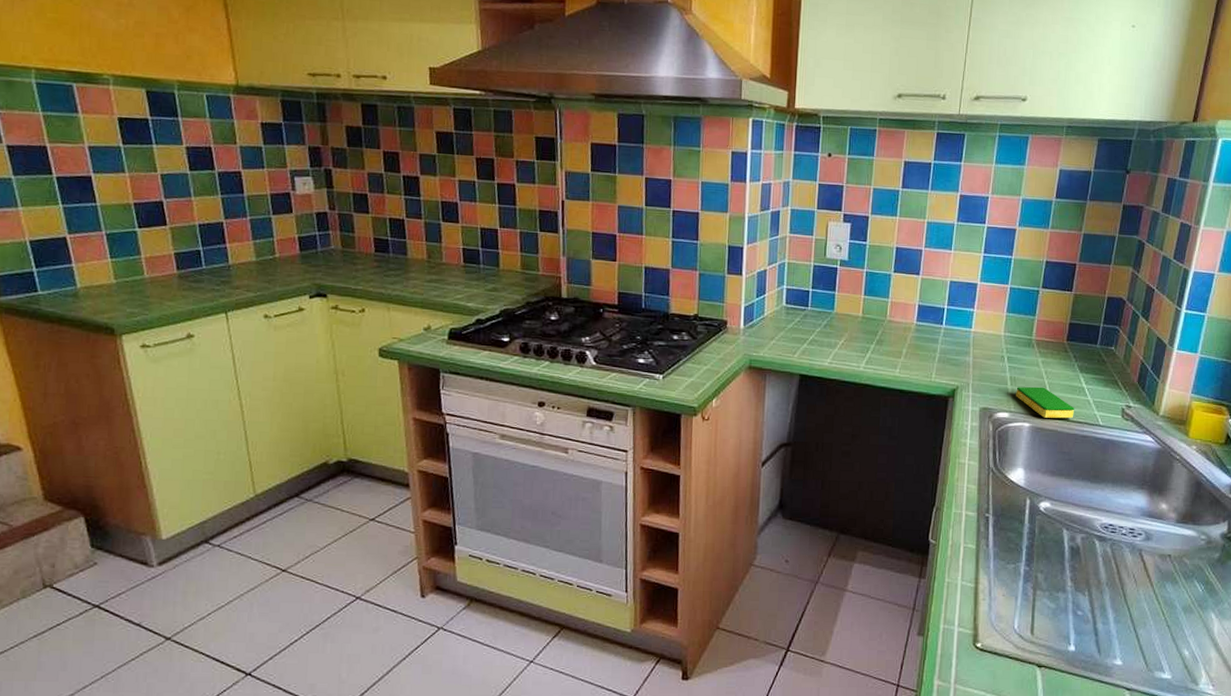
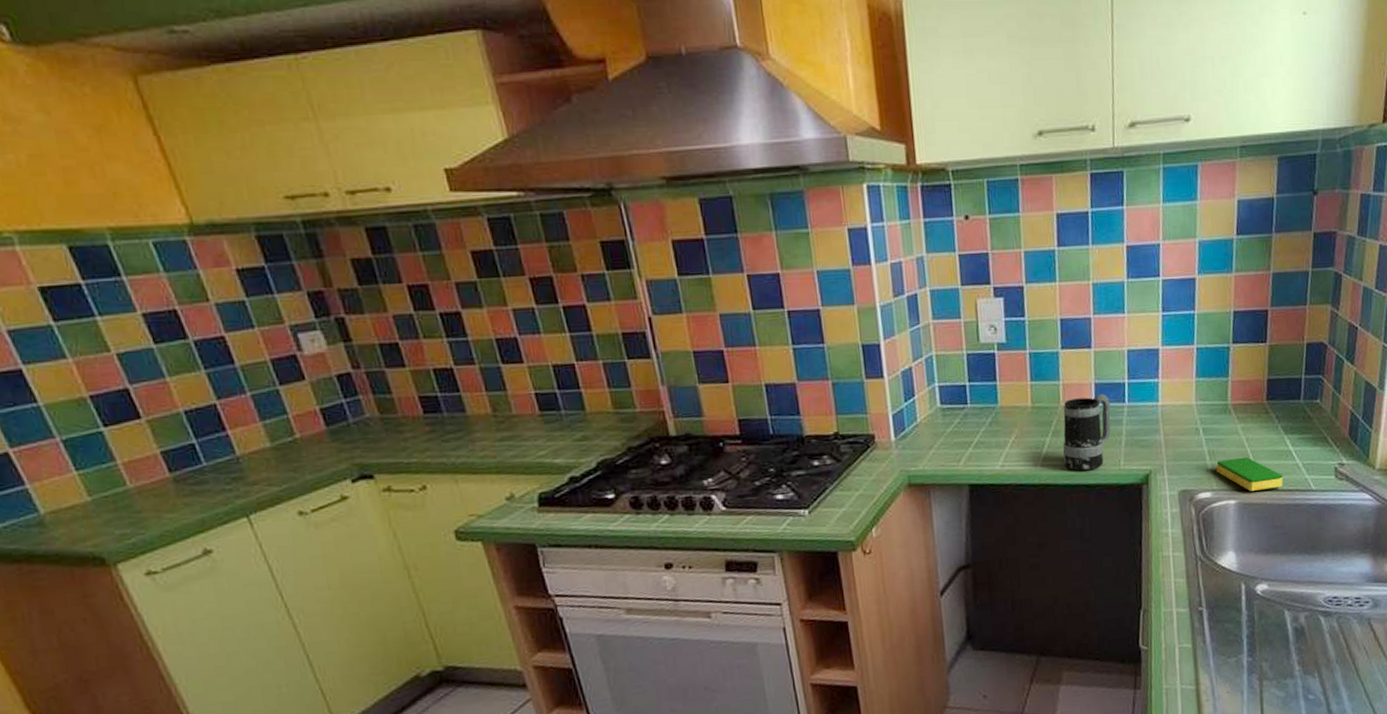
mug: none [884,314,930,378] -> present [1063,393,1111,471]

